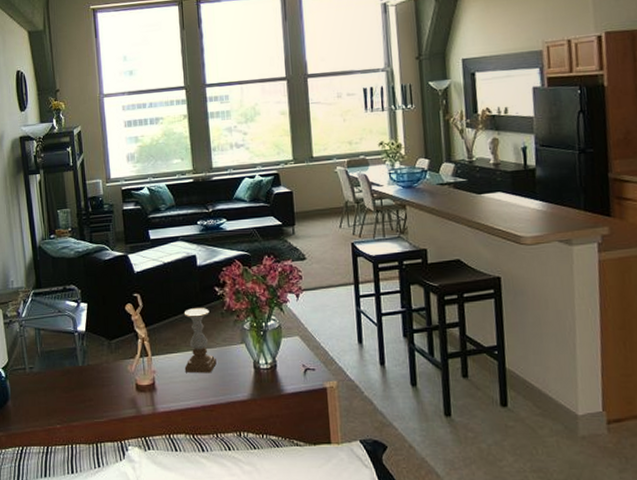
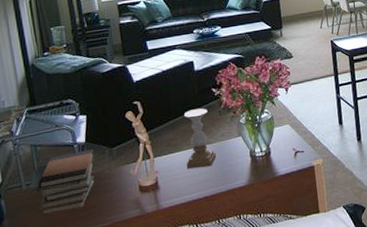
book stack: none [38,339,93,402] -> present [36,149,95,216]

